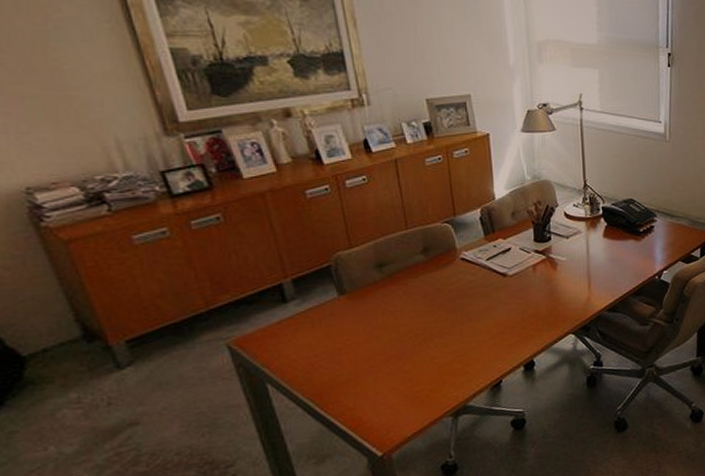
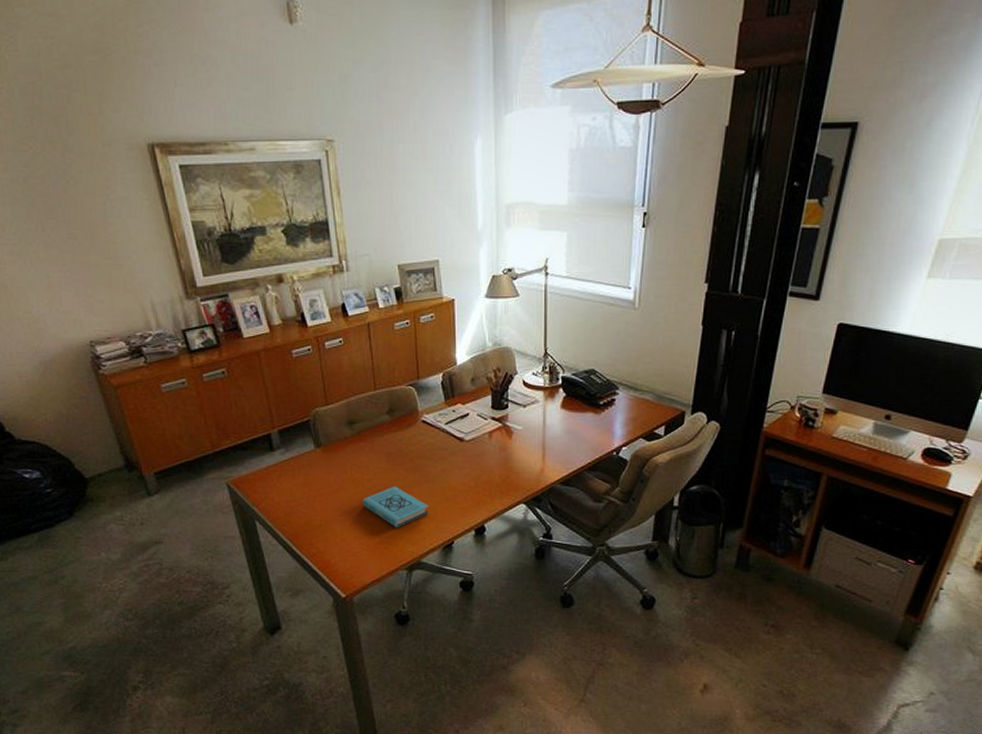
book: none [398,329,474,373] -> present [362,486,429,528]

